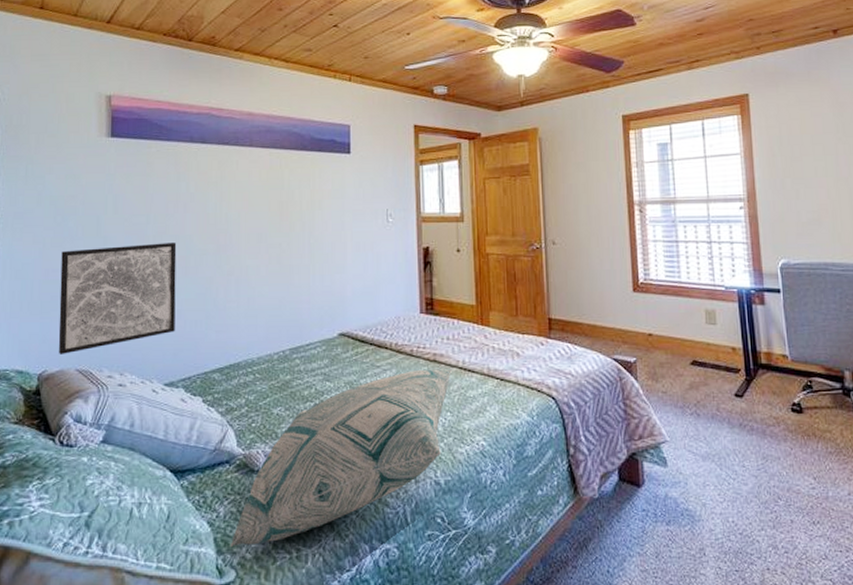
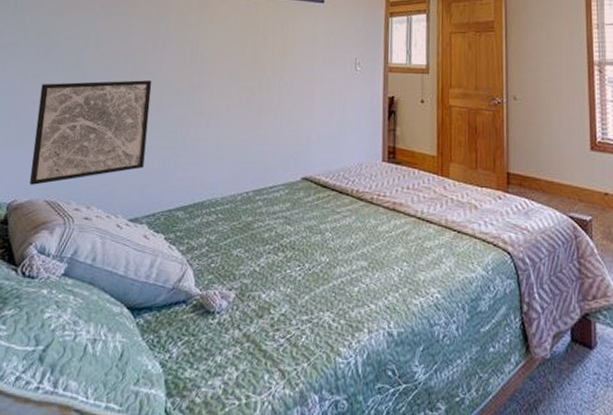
decorative pillow: present [230,369,453,546] -> none [180,217,411,390]

